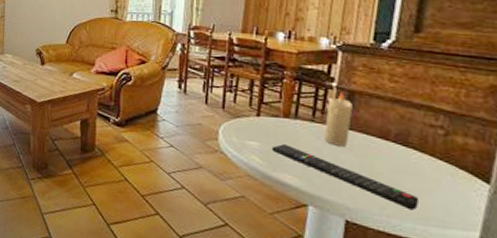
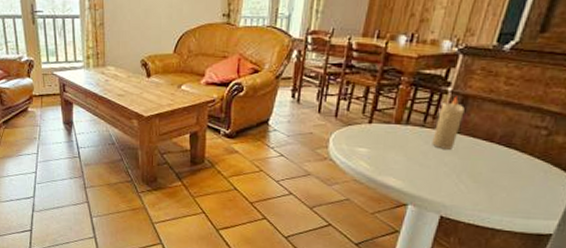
remote control: present [271,144,420,211] -> none [379,150,511,205]

